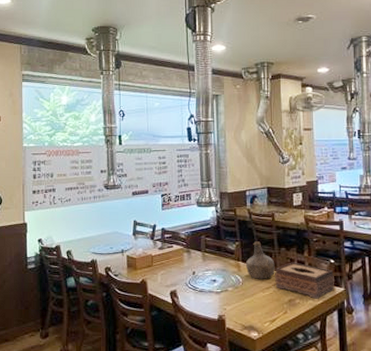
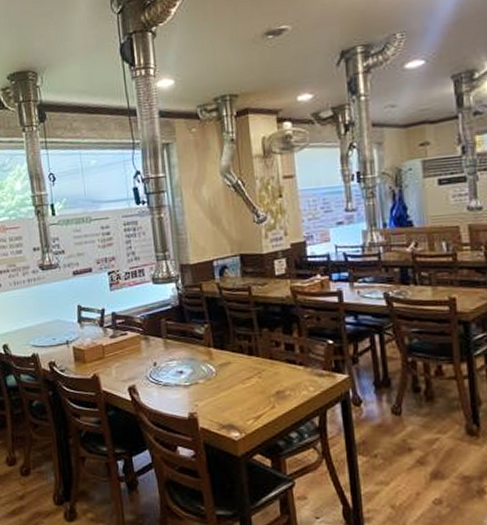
bottle: present [246,241,275,279] -> none [219,322,256,368]
tissue box: present [275,262,334,299] -> none [256,345,335,389]

